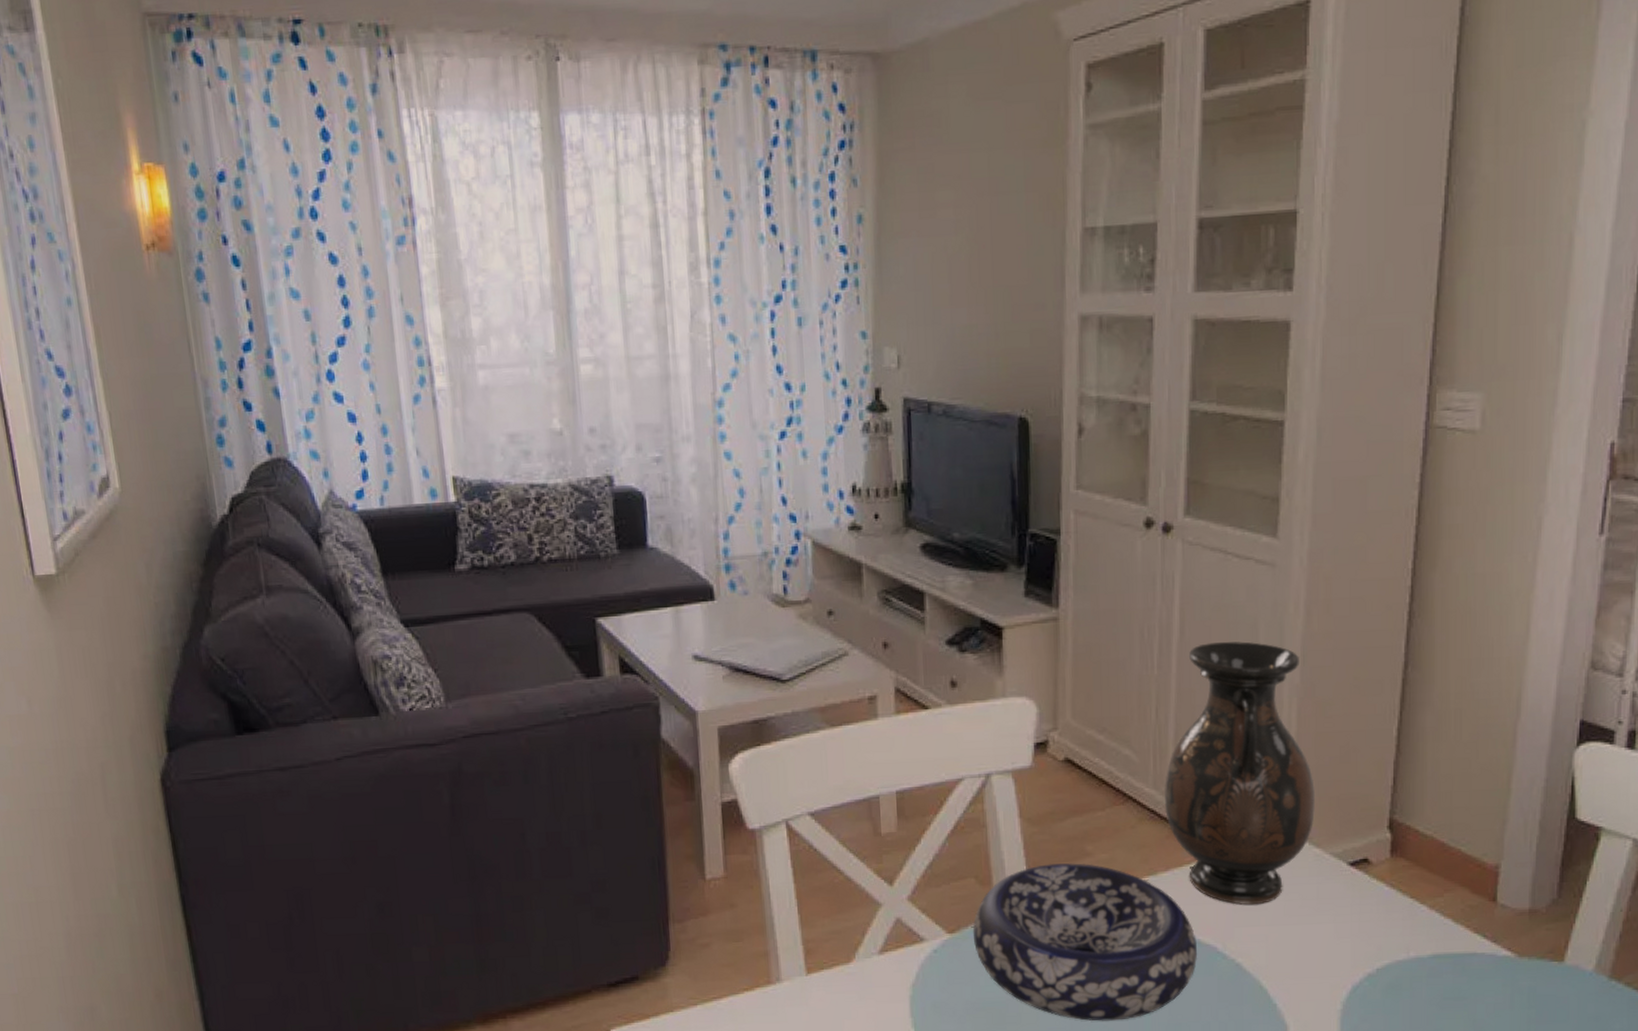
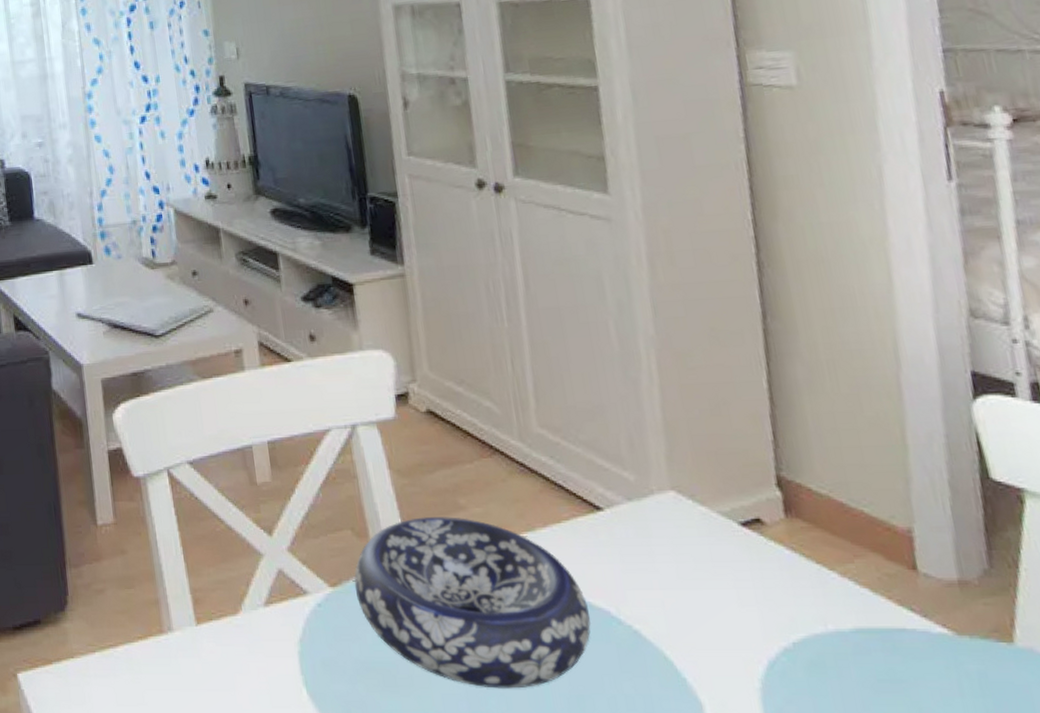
vase: present [1164,641,1315,905] -> none [530,294,694,567]

